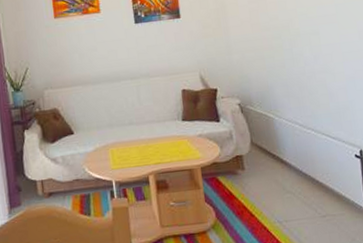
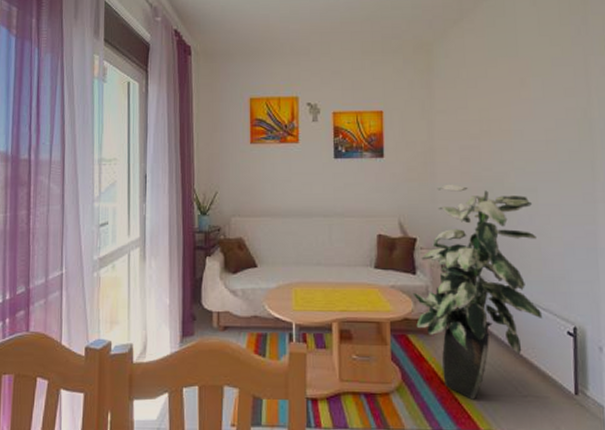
indoor plant: none [218,35,333,226] -> present [412,184,543,400]

